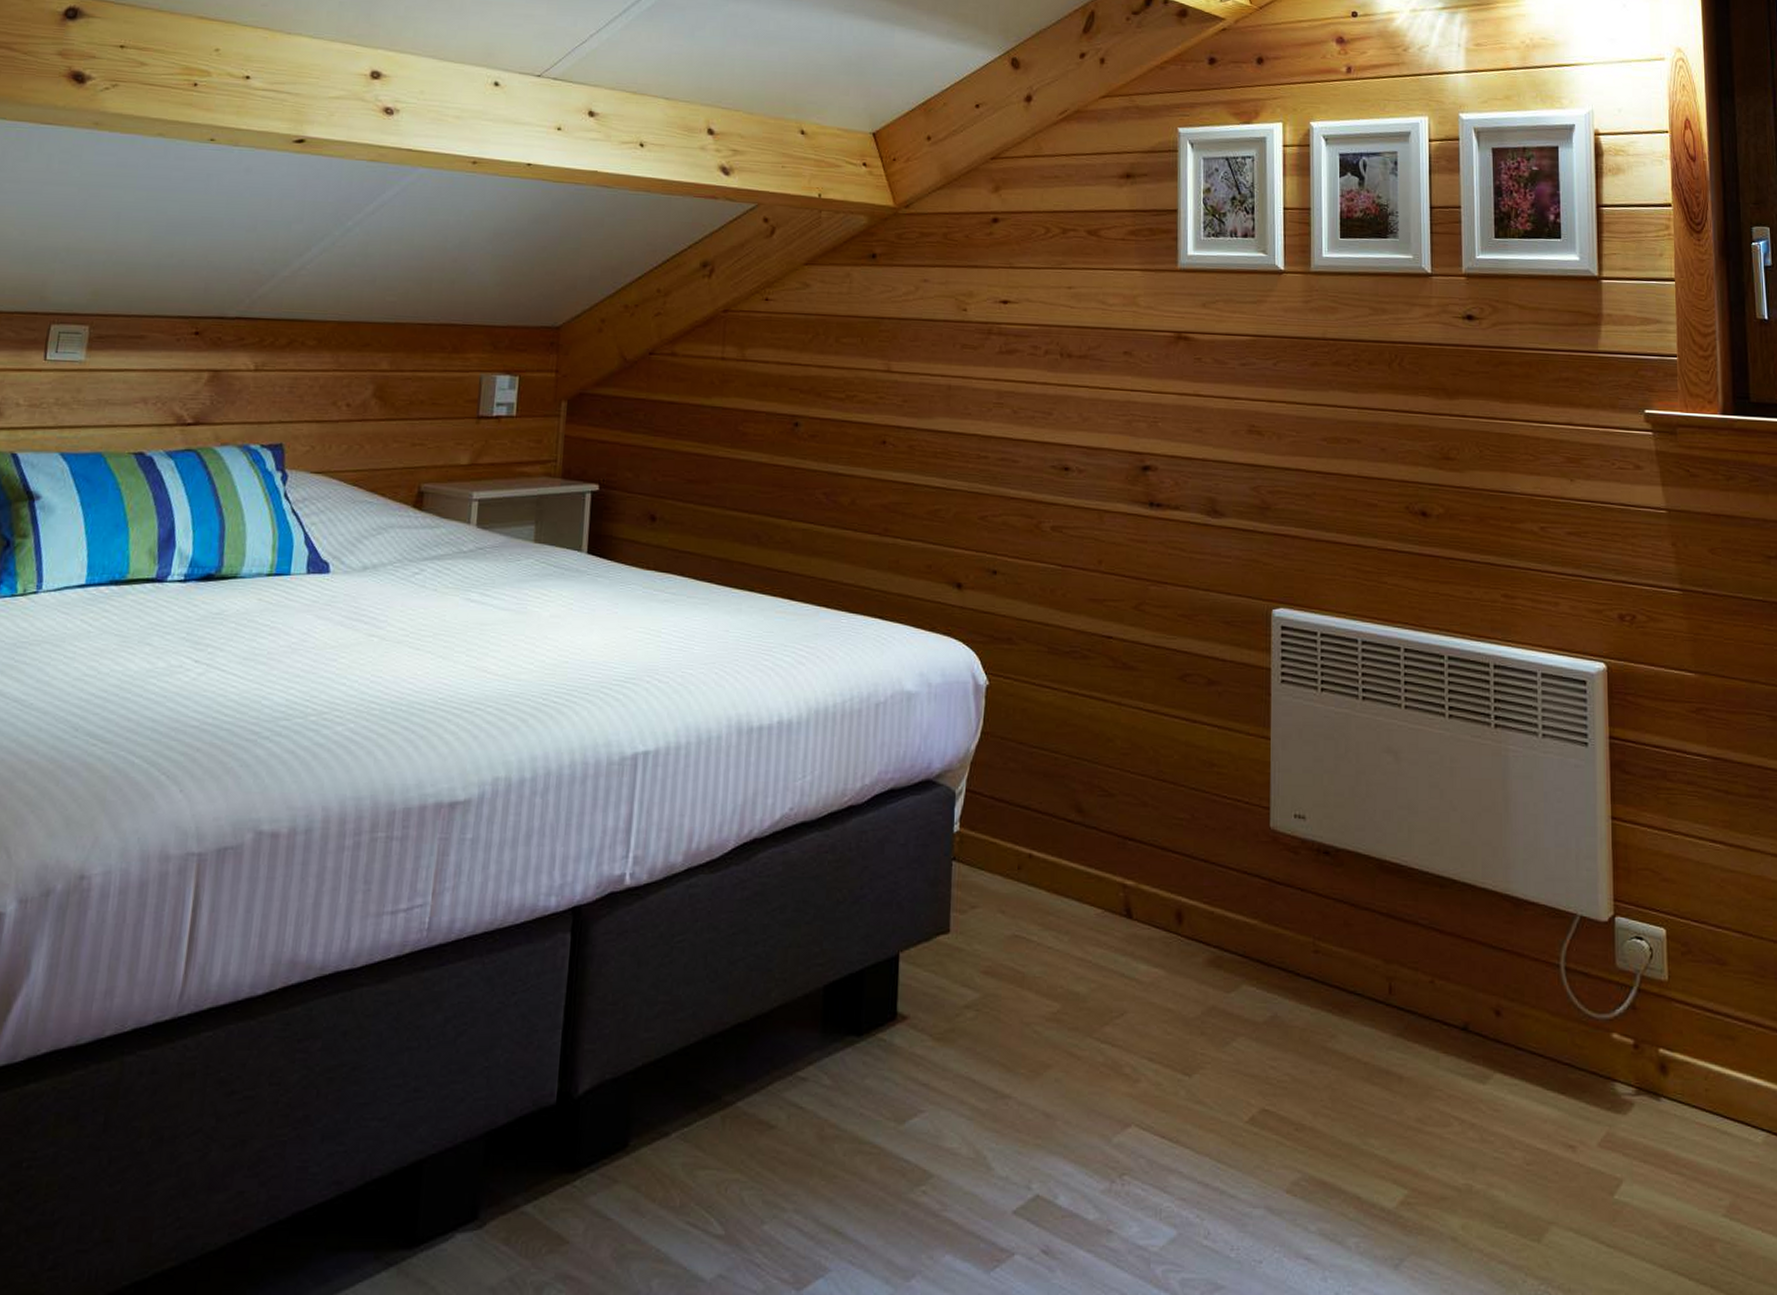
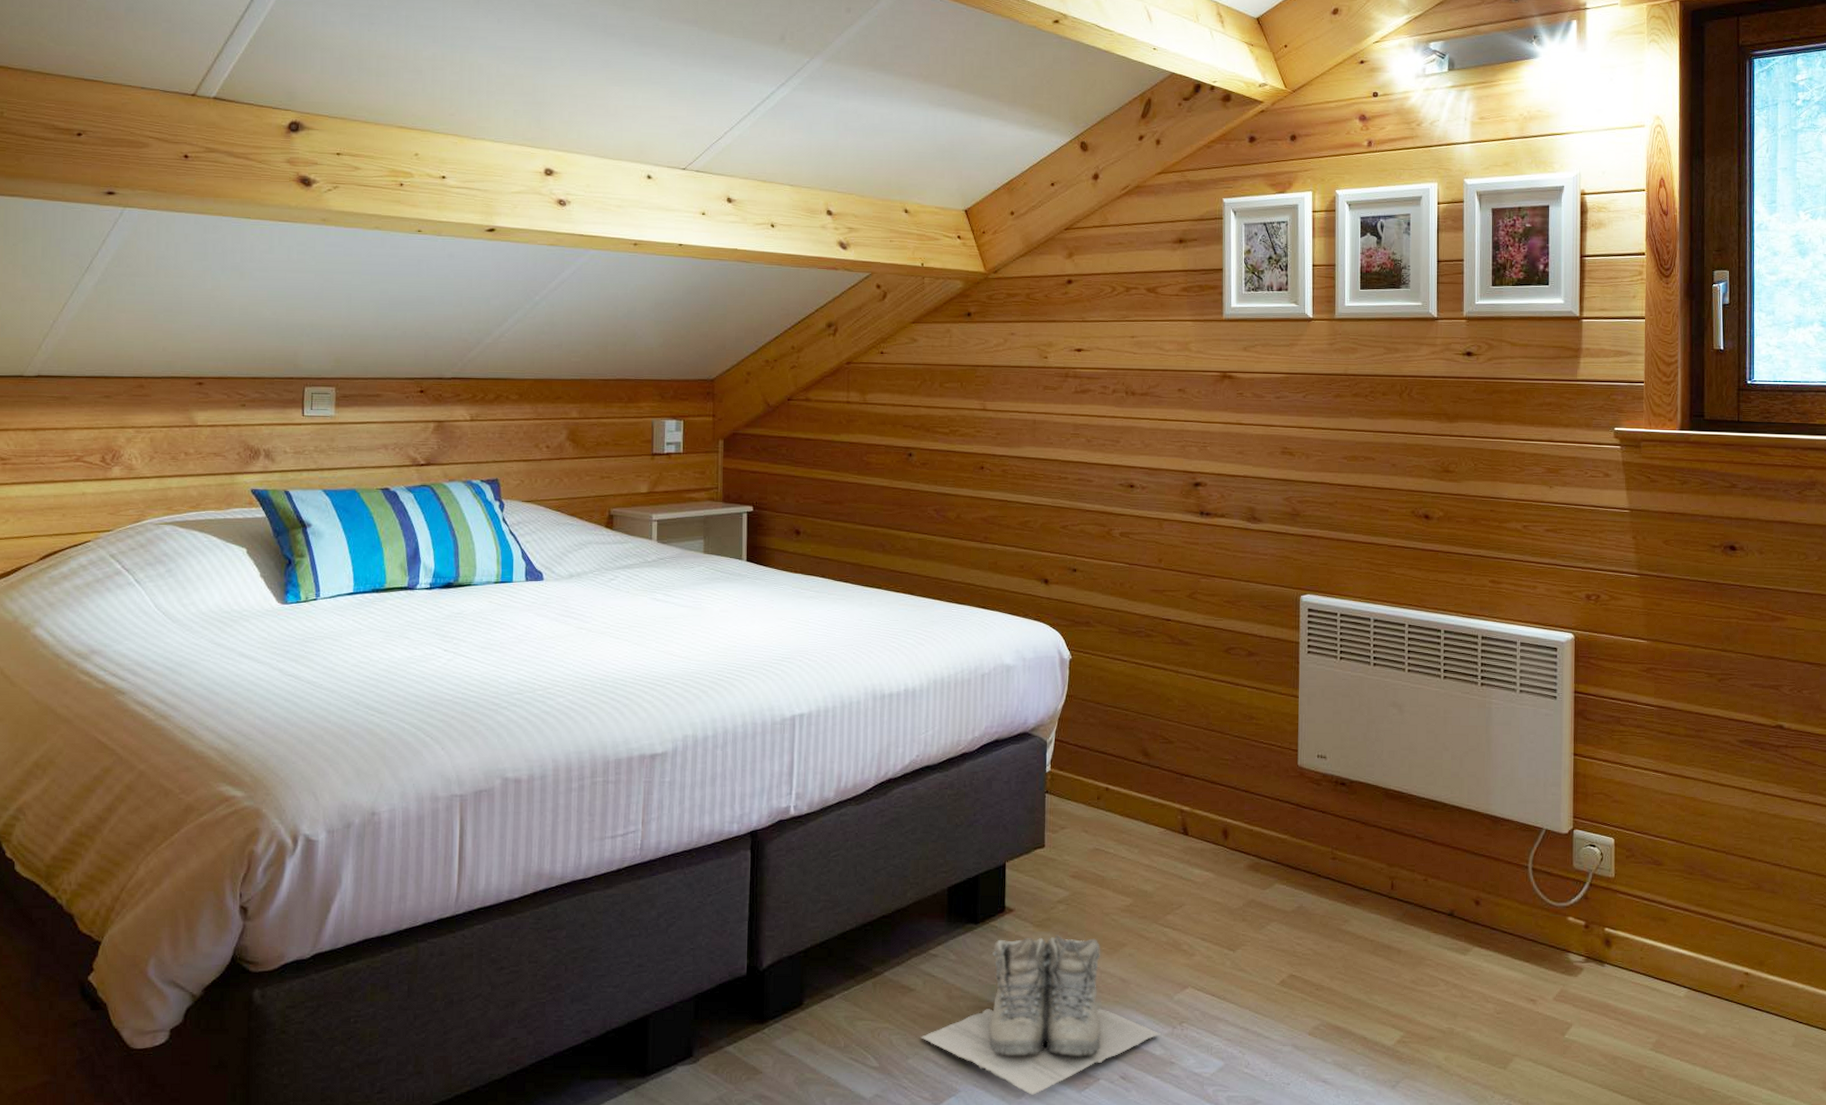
boots: none [781,1052,1095,1276] -> present [921,935,1161,1095]

